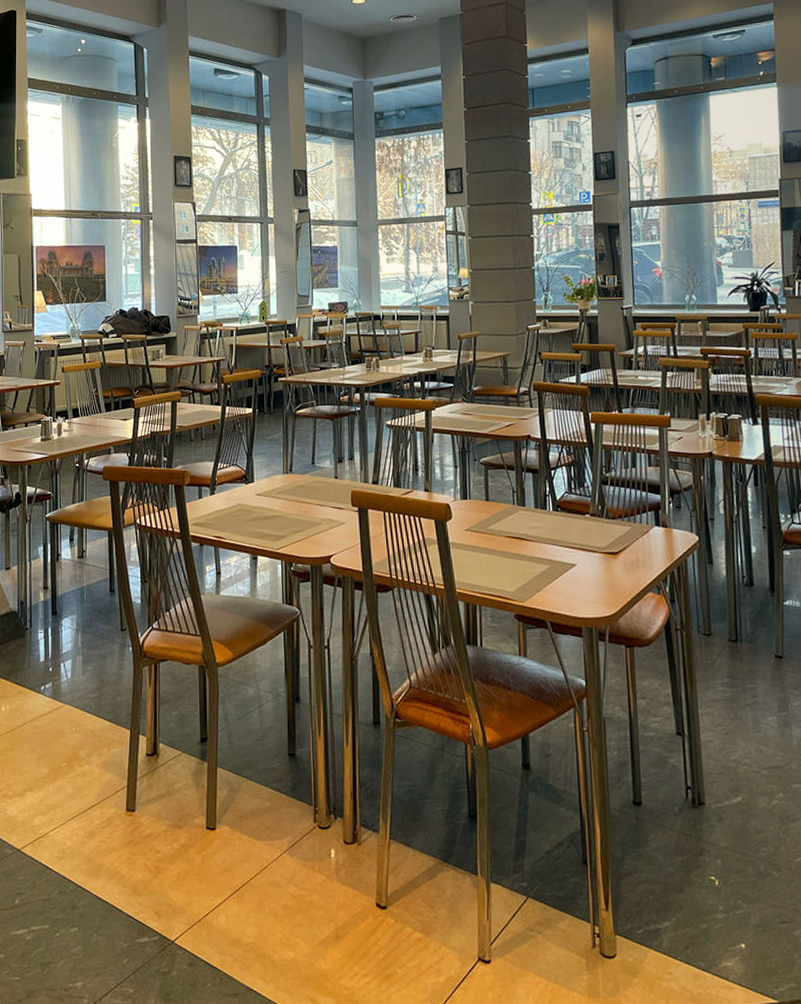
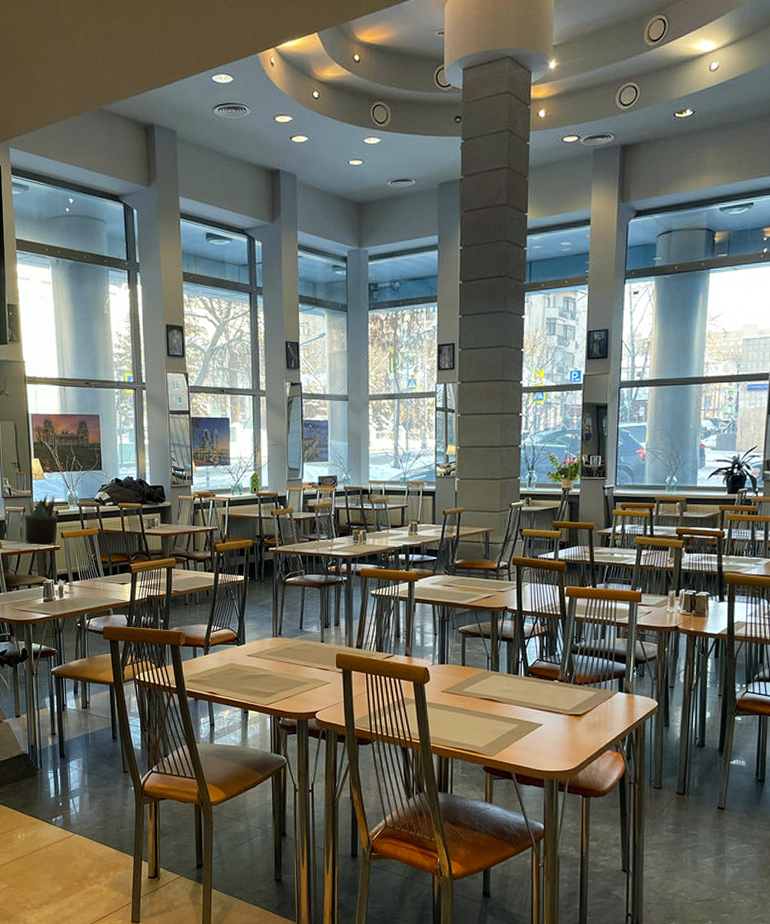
planter: none [24,325,59,380] -> present [24,492,58,545]

